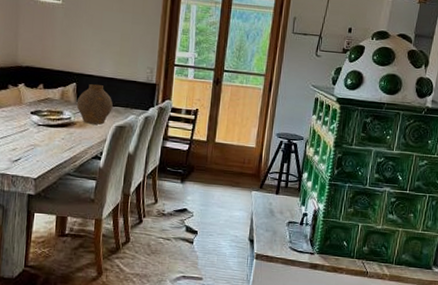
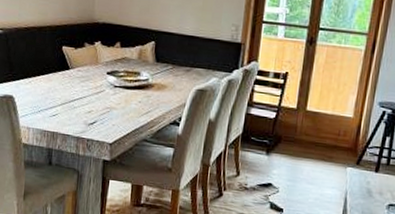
vase: present [76,84,113,125] -> none [154,43,194,88]

